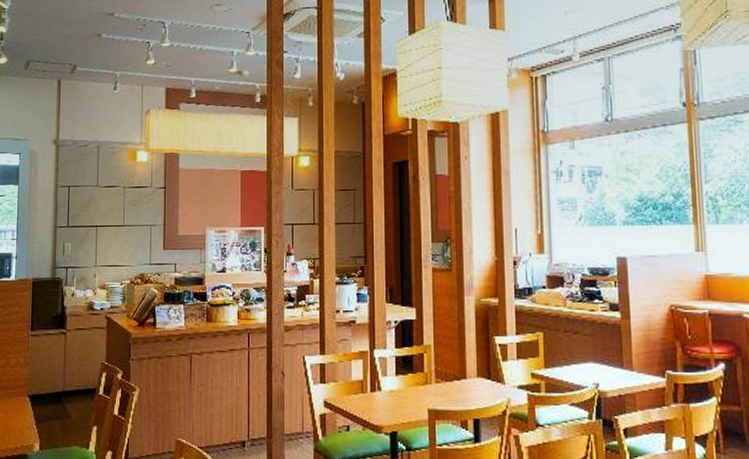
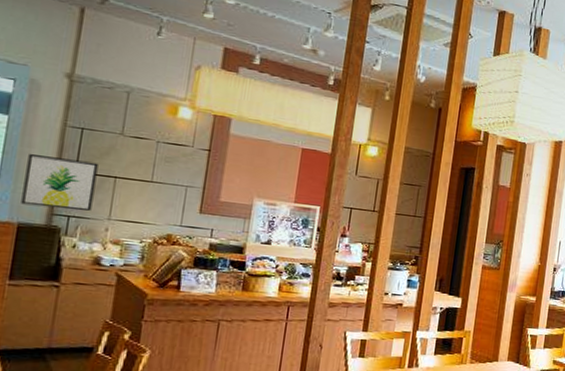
wall art: none [33,215,83,262] -> present [21,154,99,211]

